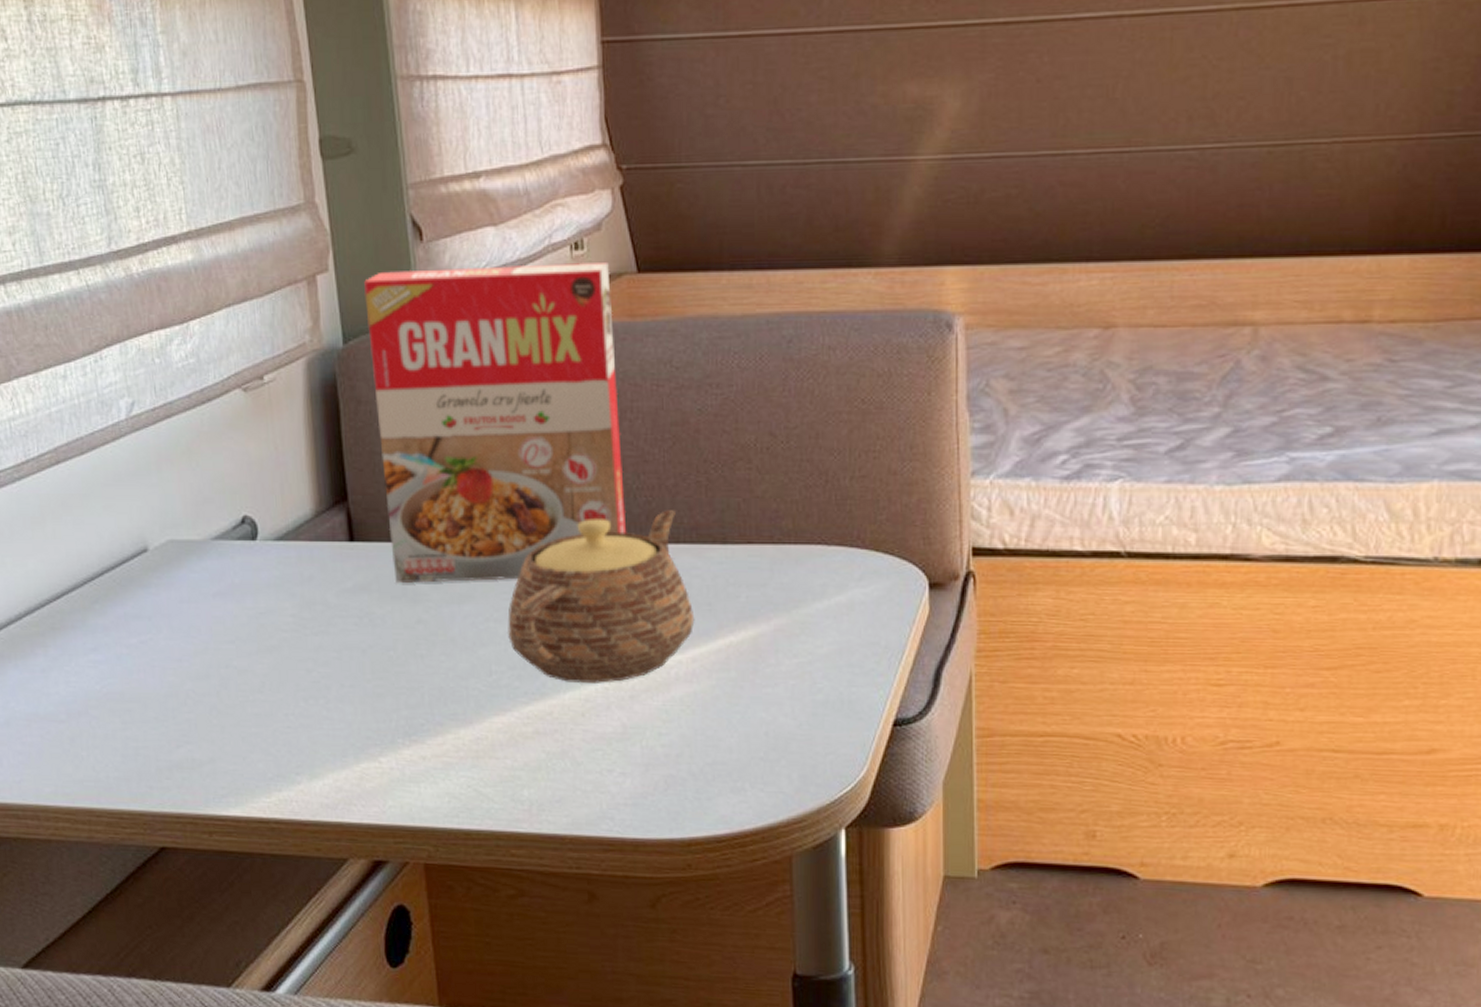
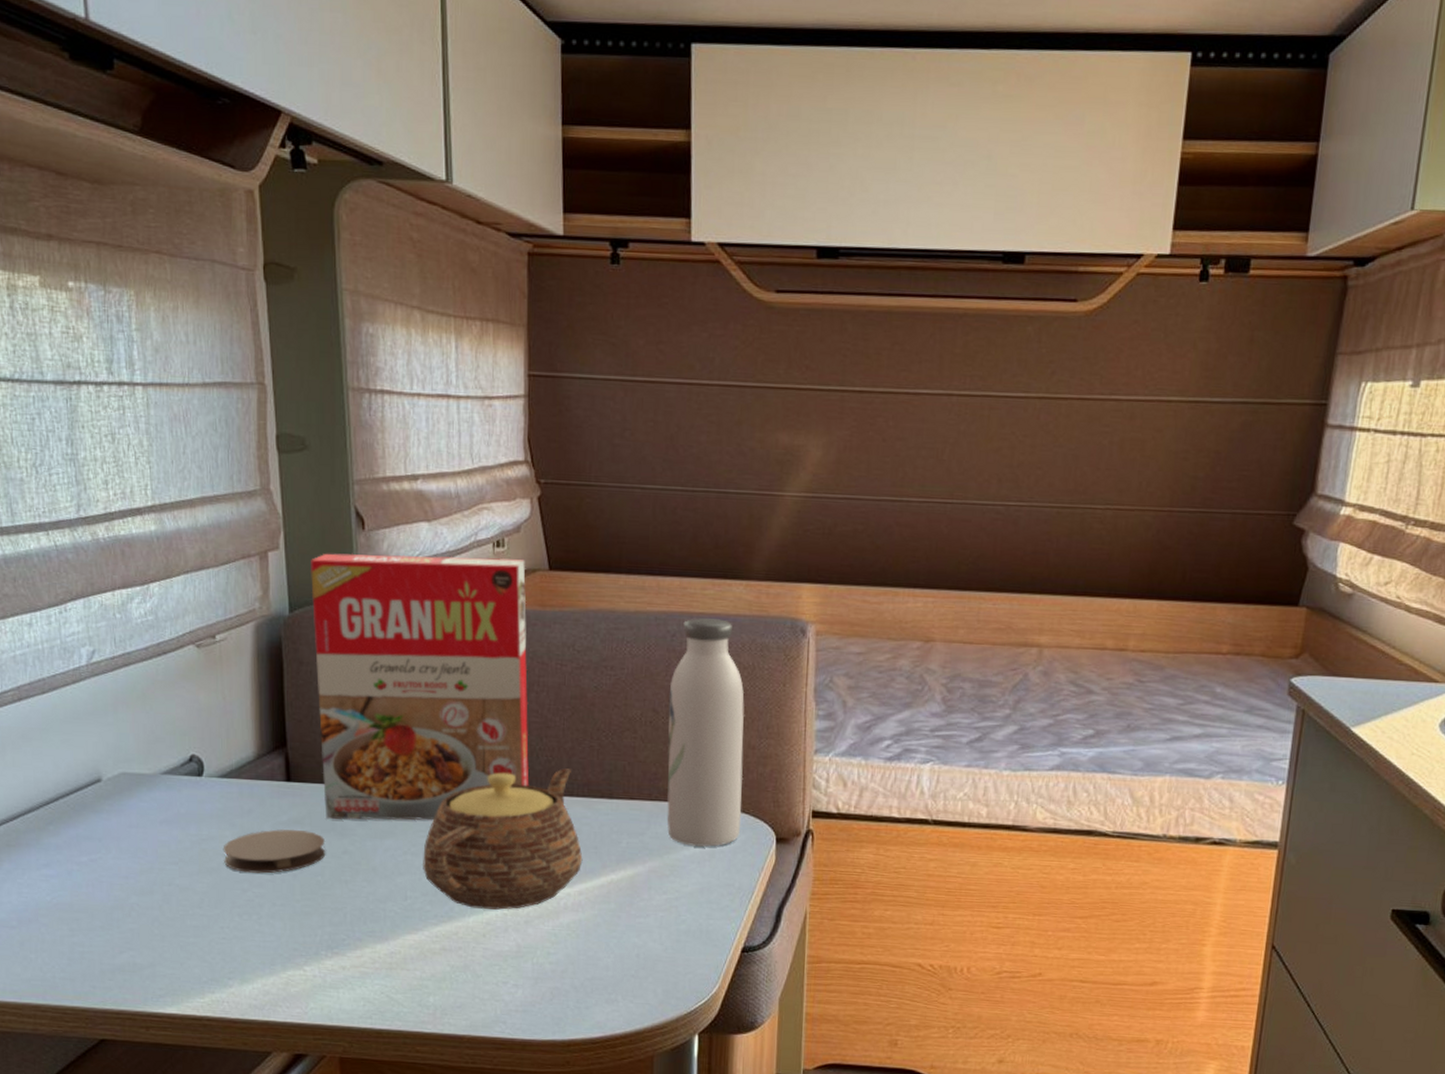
coaster: none [283,597,398,650] -> present [223,829,326,874]
water bottle: none [788,318,885,598] -> present [666,618,745,847]

